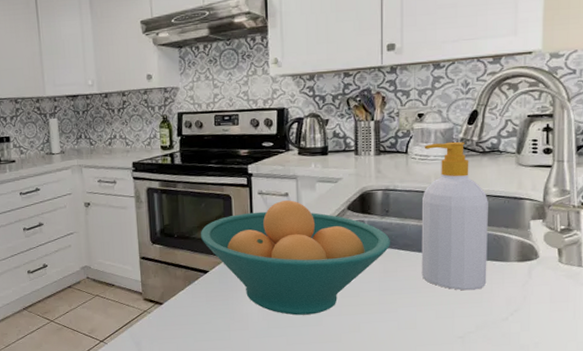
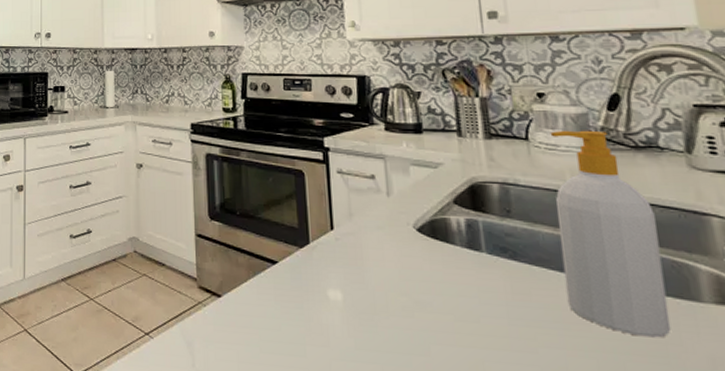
fruit bowl: present [200,200,391,315] -> none [267,184,519,339]

